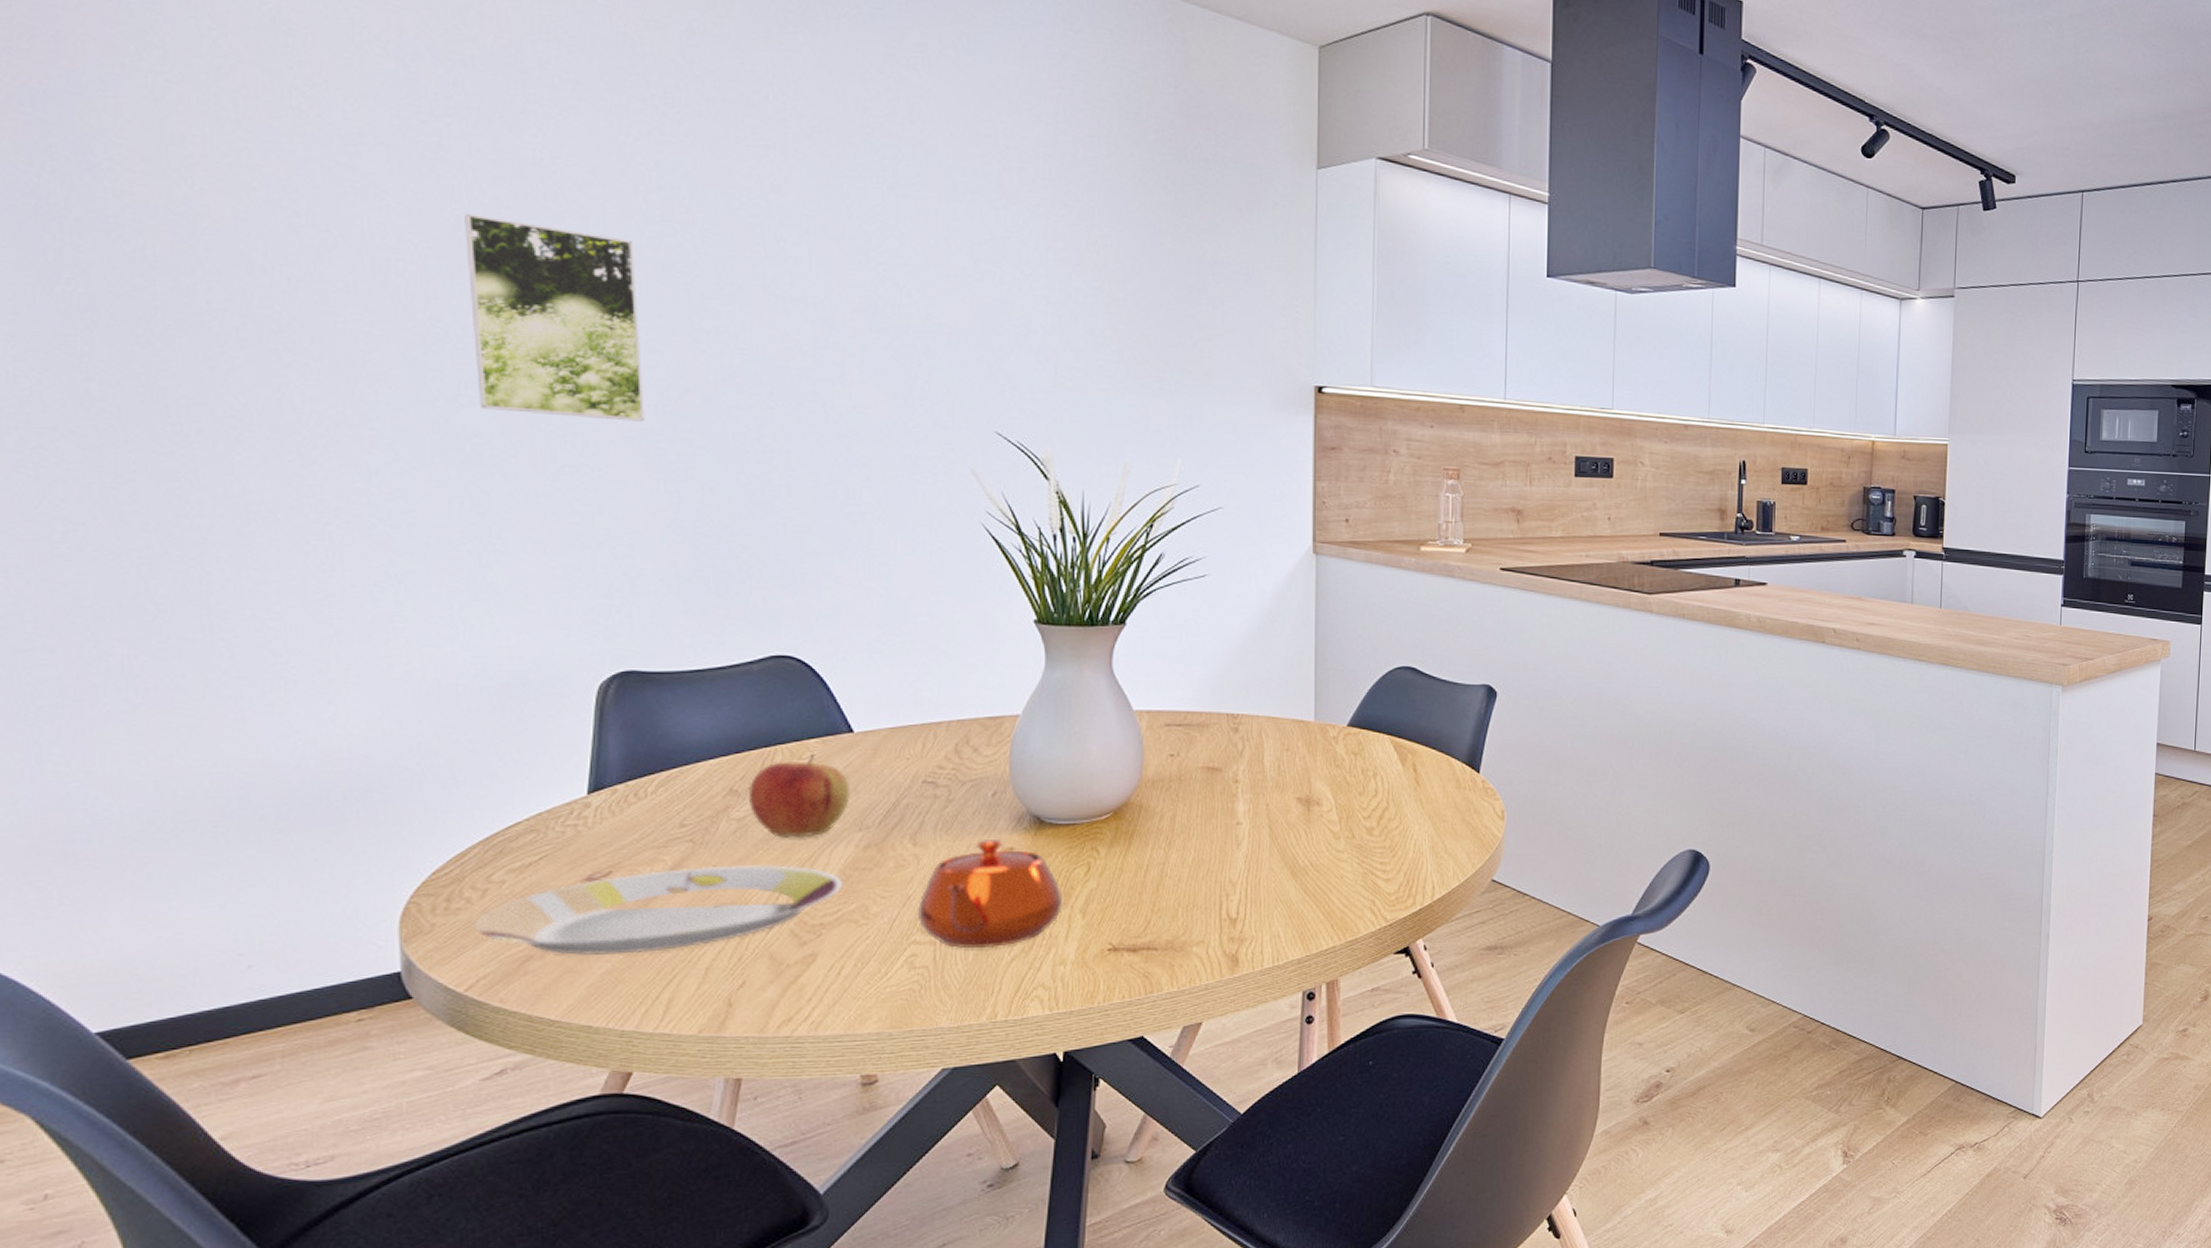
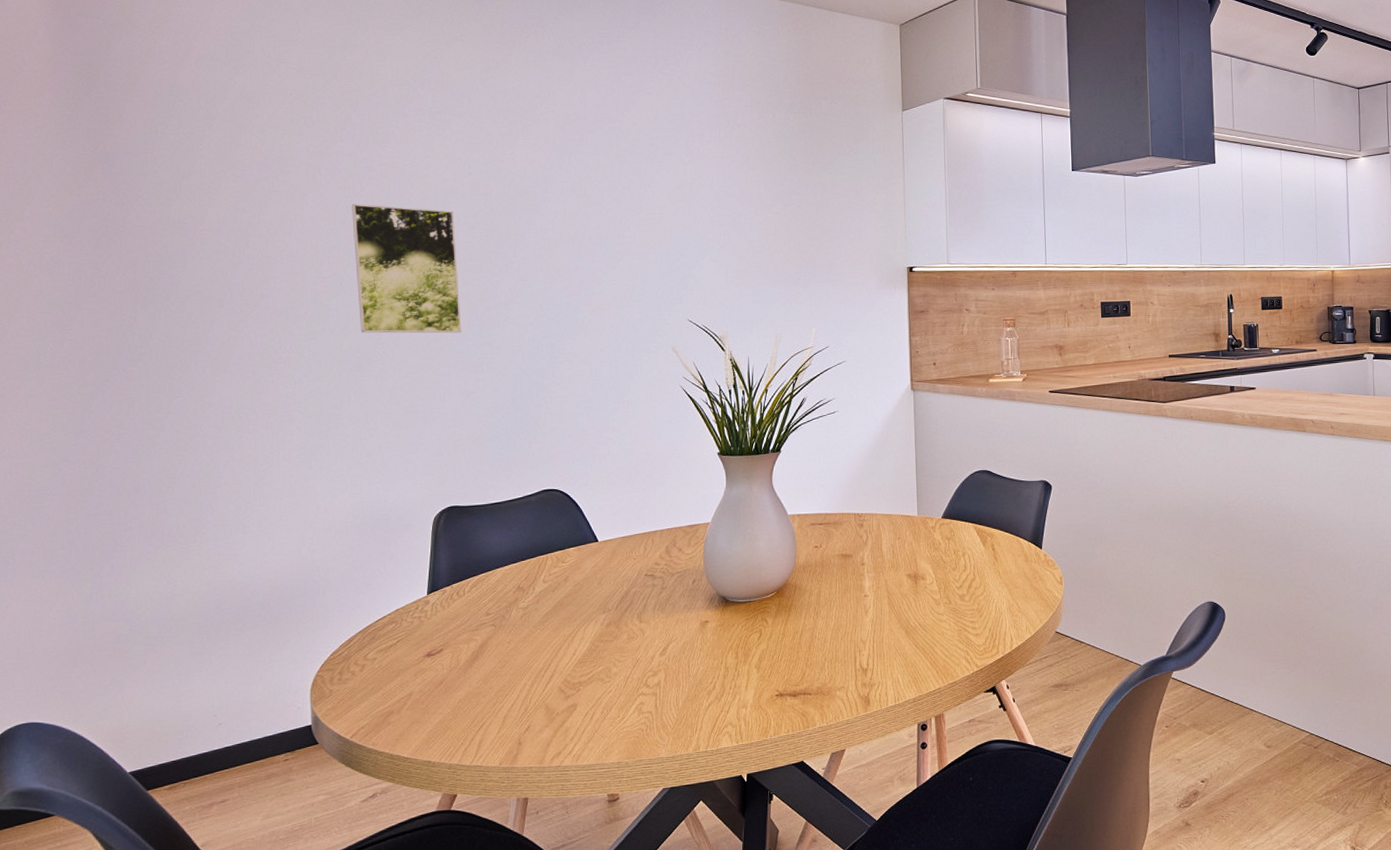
plate: present [474,865,843,955] -> none [356,640,593,710]
apple: present [748,753,852,838] -> none [530,558,598,620]
teapot: present [916,840,1063,948] -> none [643,615,744,697]

